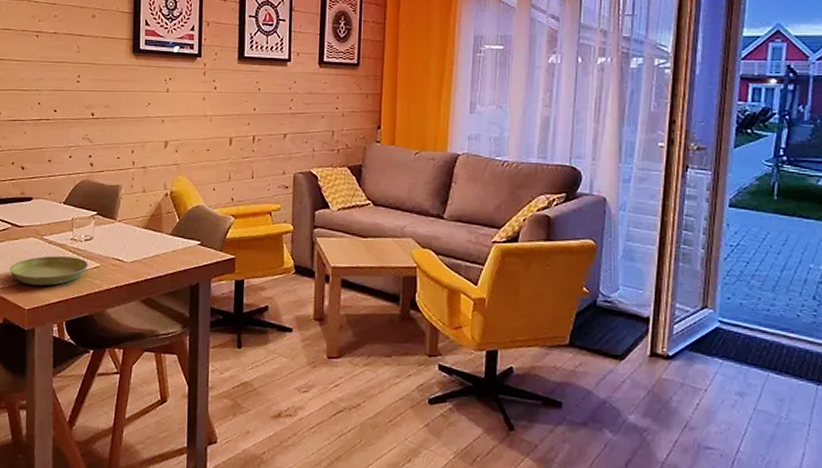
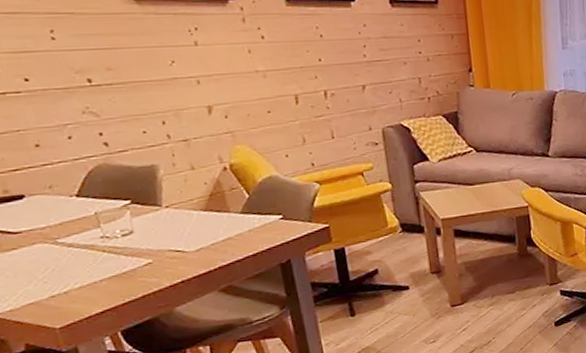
saucer: present [10,256,89,286] -> none [15,257,137,300]

